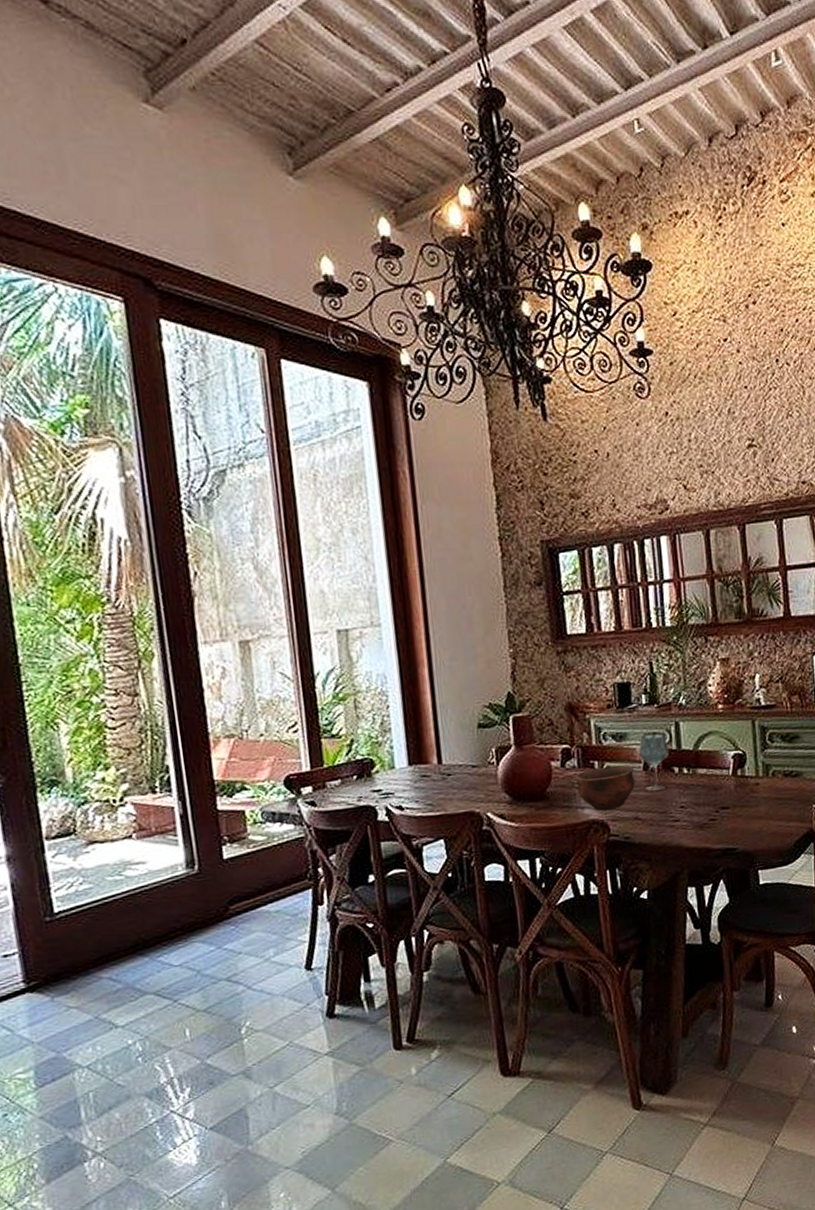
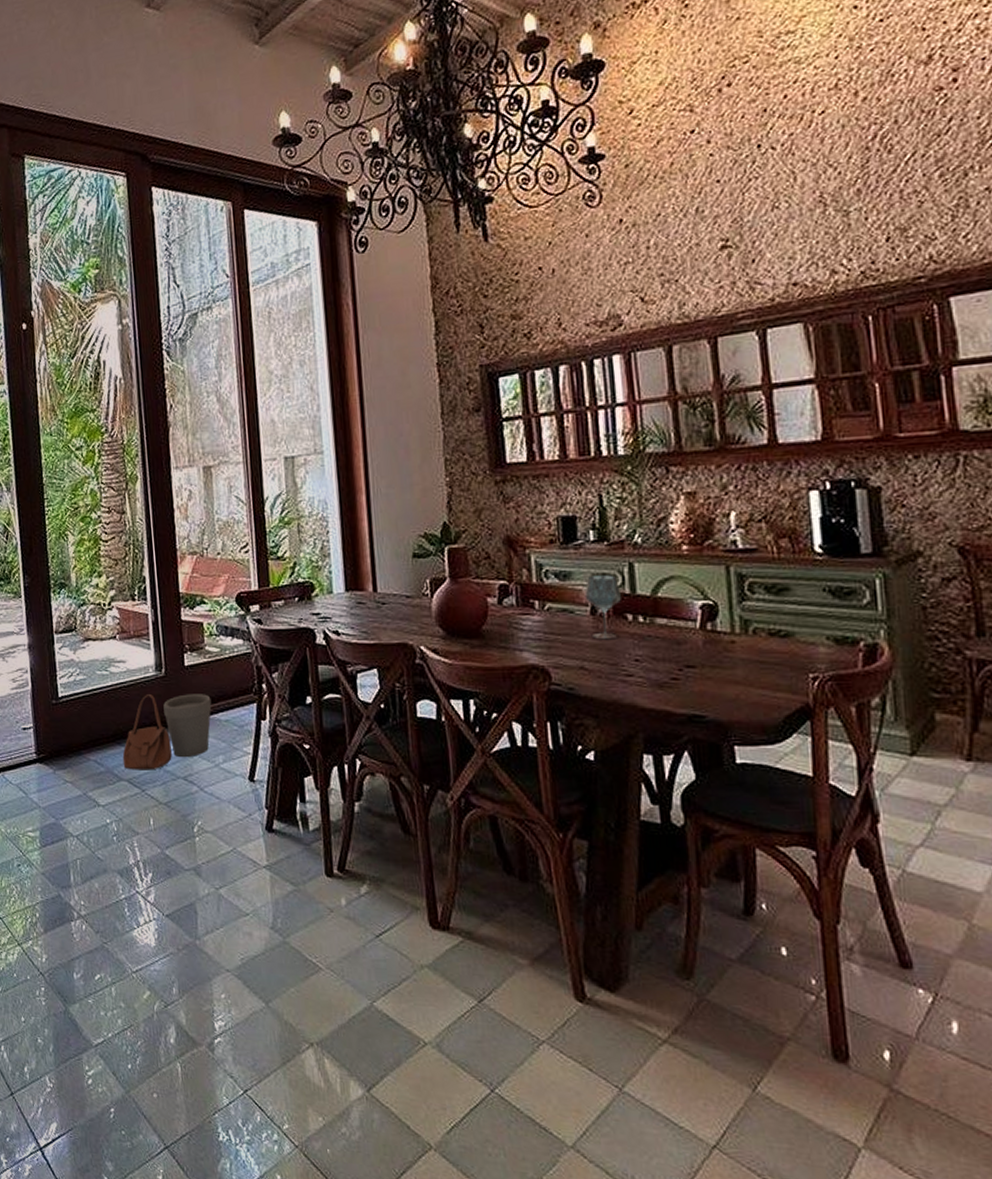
handbag: none [146,895,211,981] -> present [122,694,172,770]
flowerpot: none [198,886,259,958] -> present [163,694,212,757]
bowl: present [575,766,635,811] -> none [513,607,581,656]

